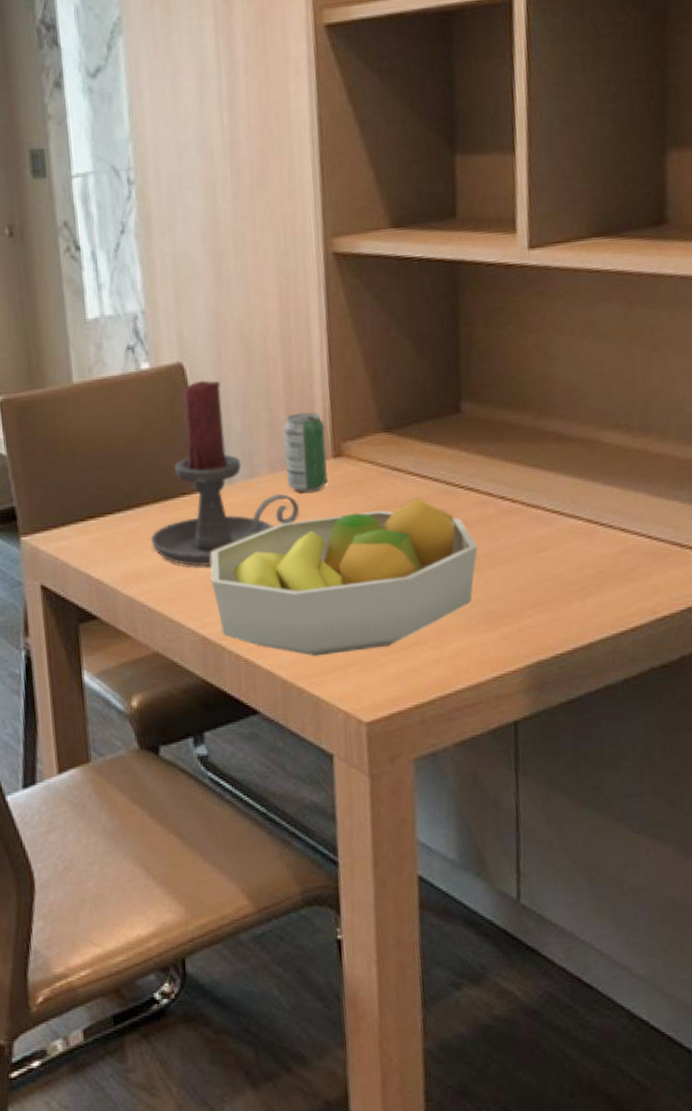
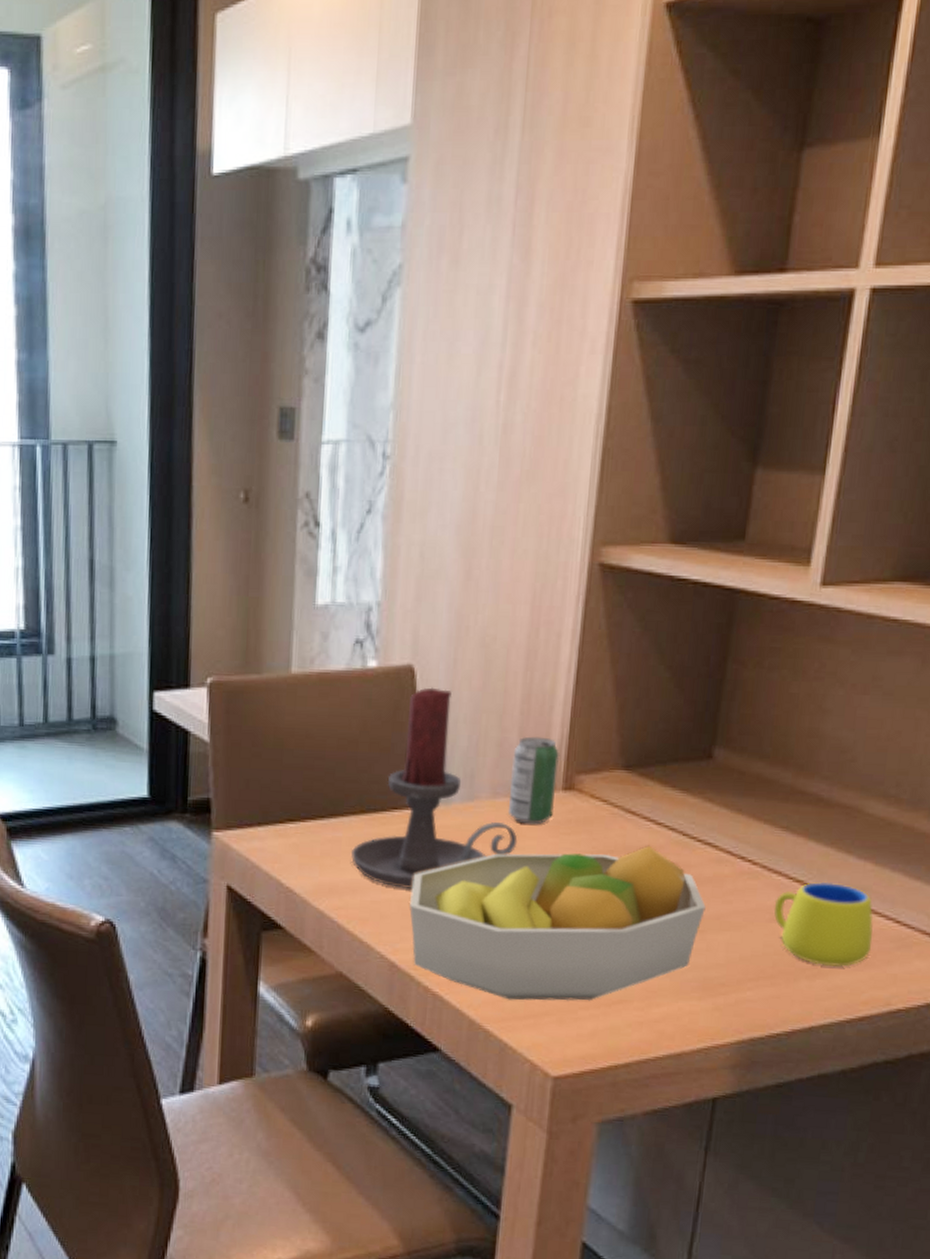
mug: none [537,509,631,586] -> present [774,881,873,967]

